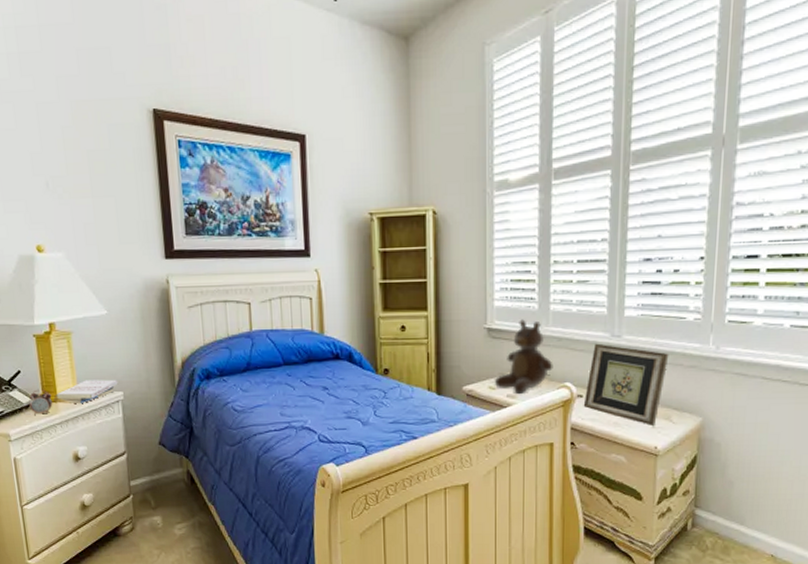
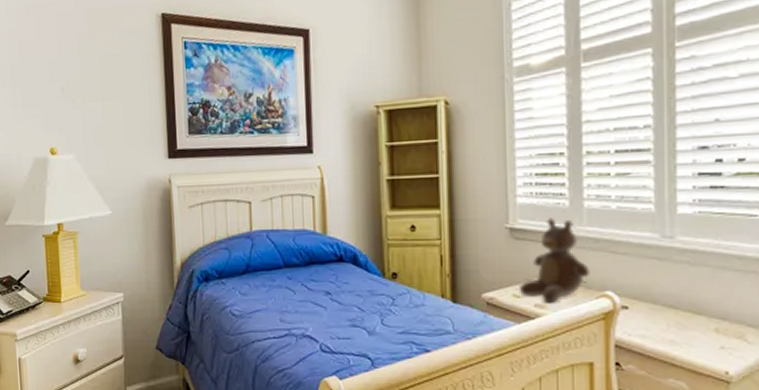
alarm clock: present [29,389,53,415] -> none [35,289,57,315]
books: present [53,379,118,404] -> none [58,280,119,305]
picture frame: present [583,343,669,426] -> none [629,245,738,345]

